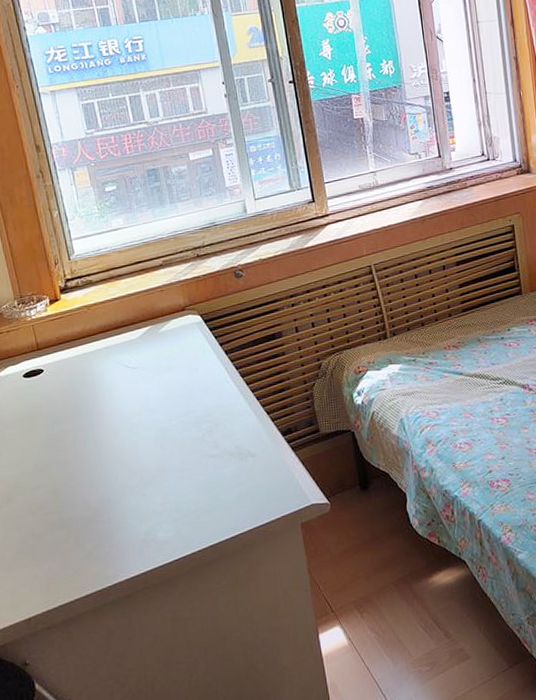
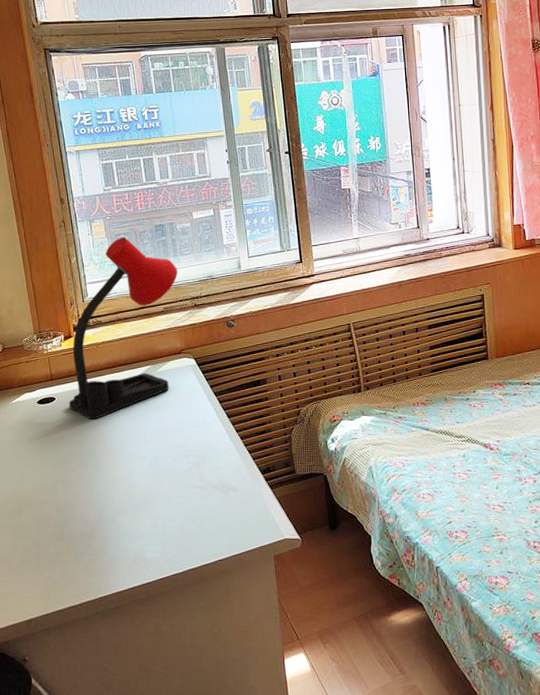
desk lamp: none [59,184,176,391] -> present [69,236,178,420]

